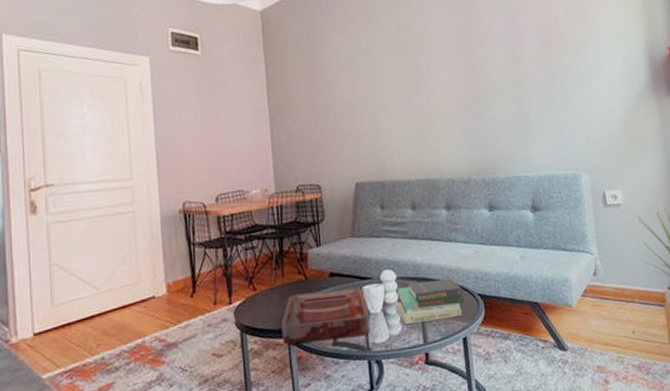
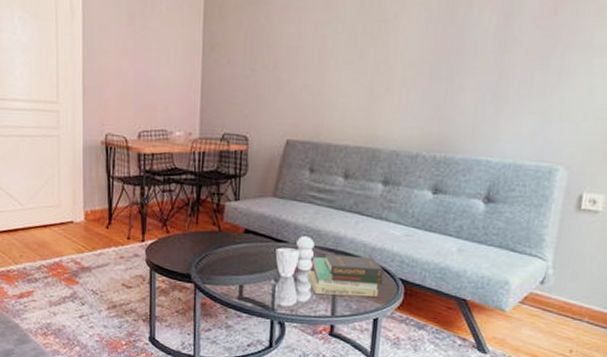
decorative tray: present [281,287,370,346] -> none [189,244,280,297]

